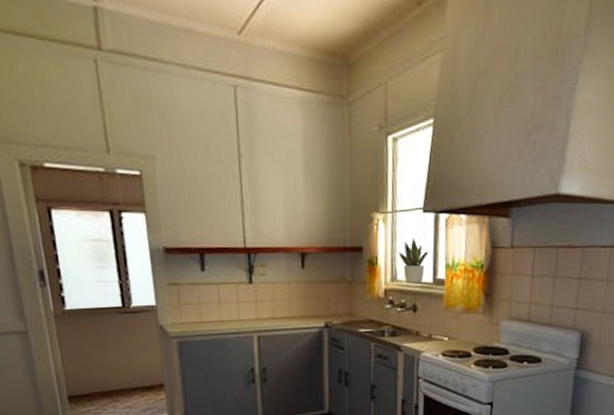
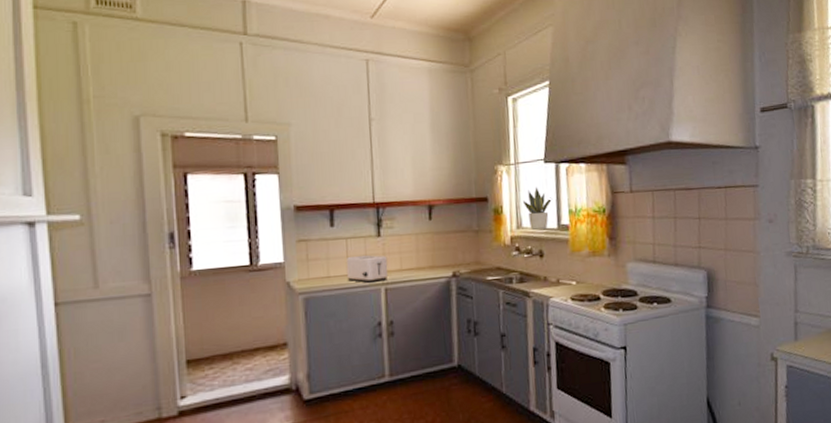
toaster: none [218,301,261,330] -> present [346,254,389,283]

